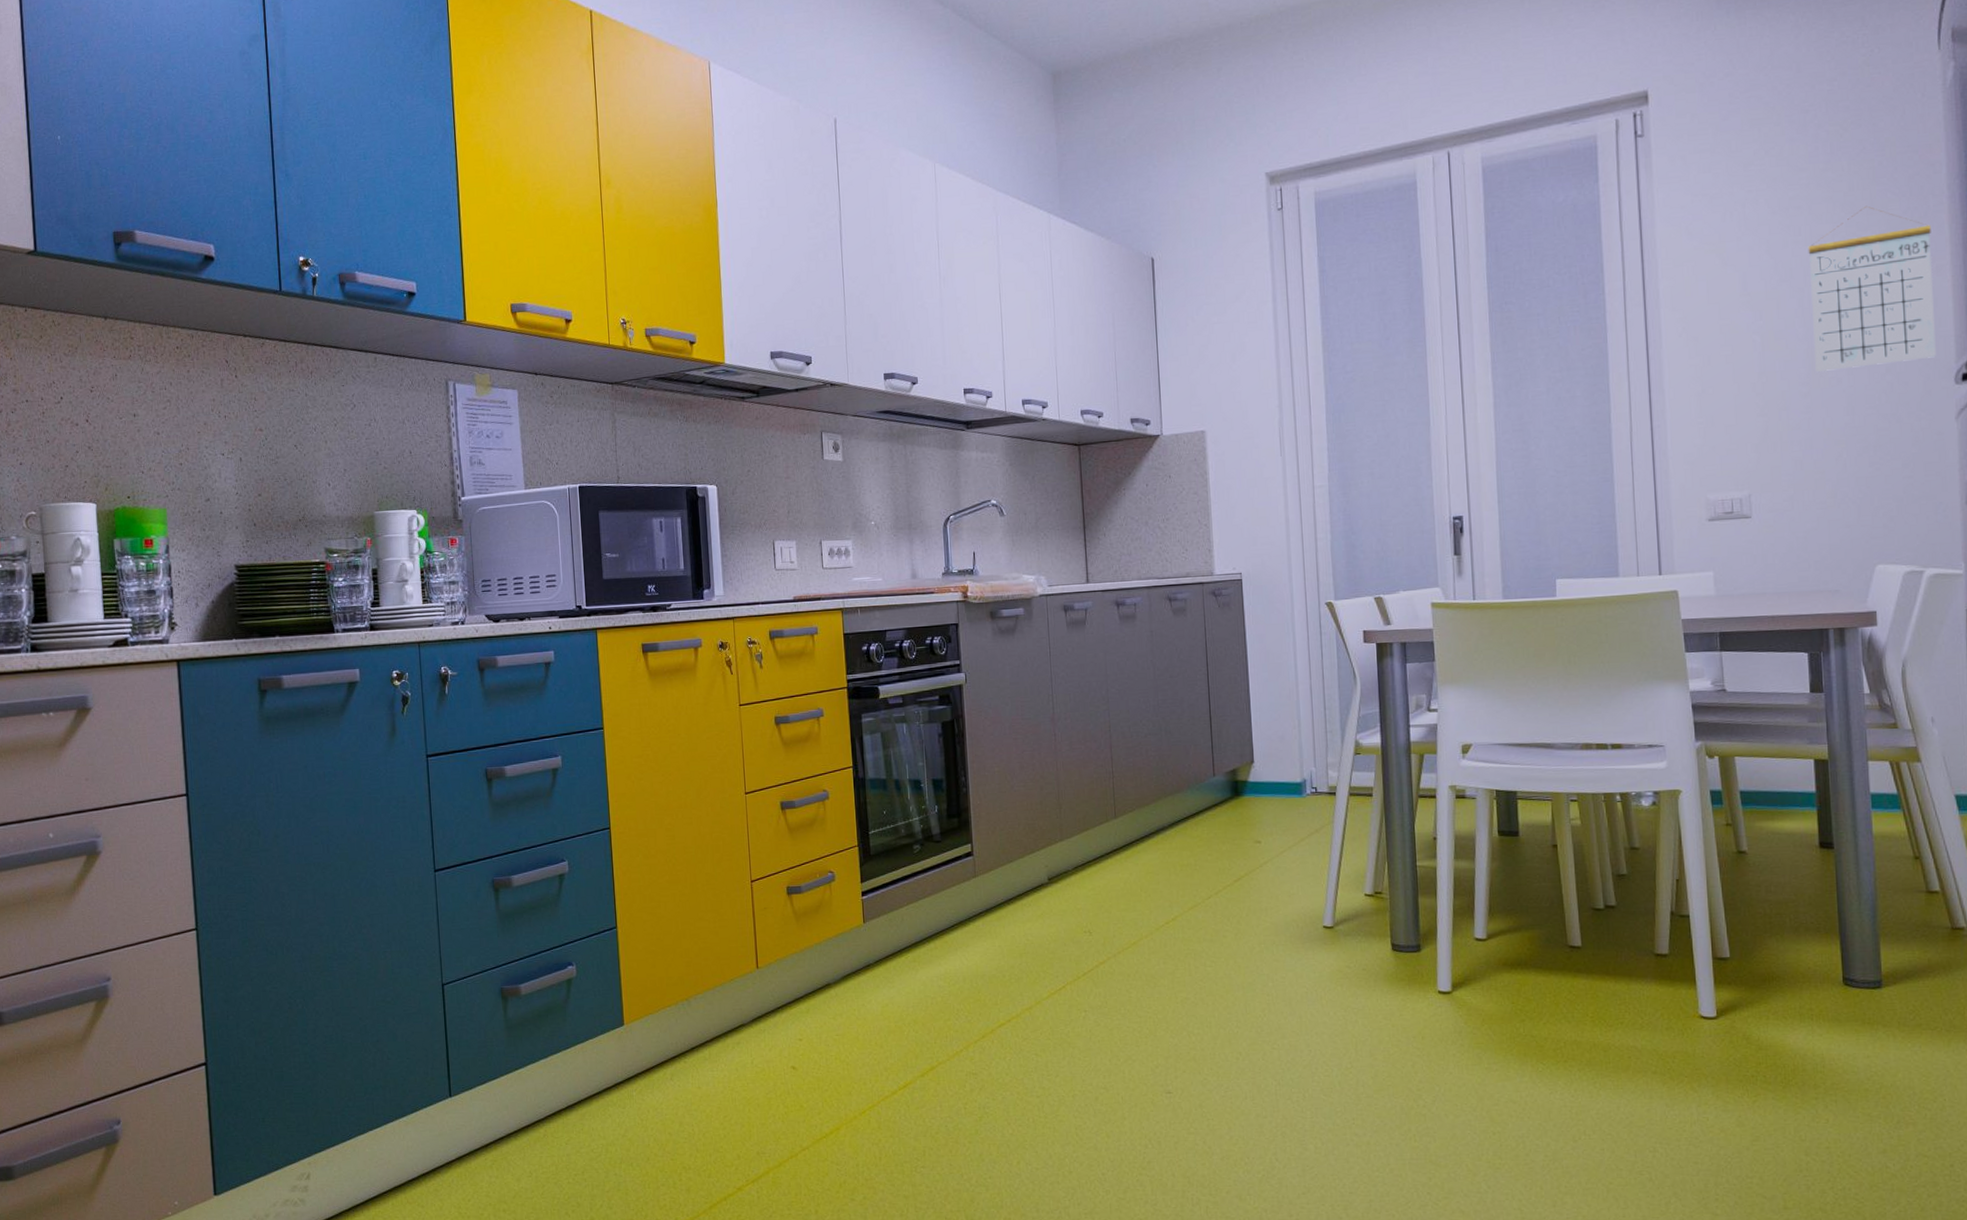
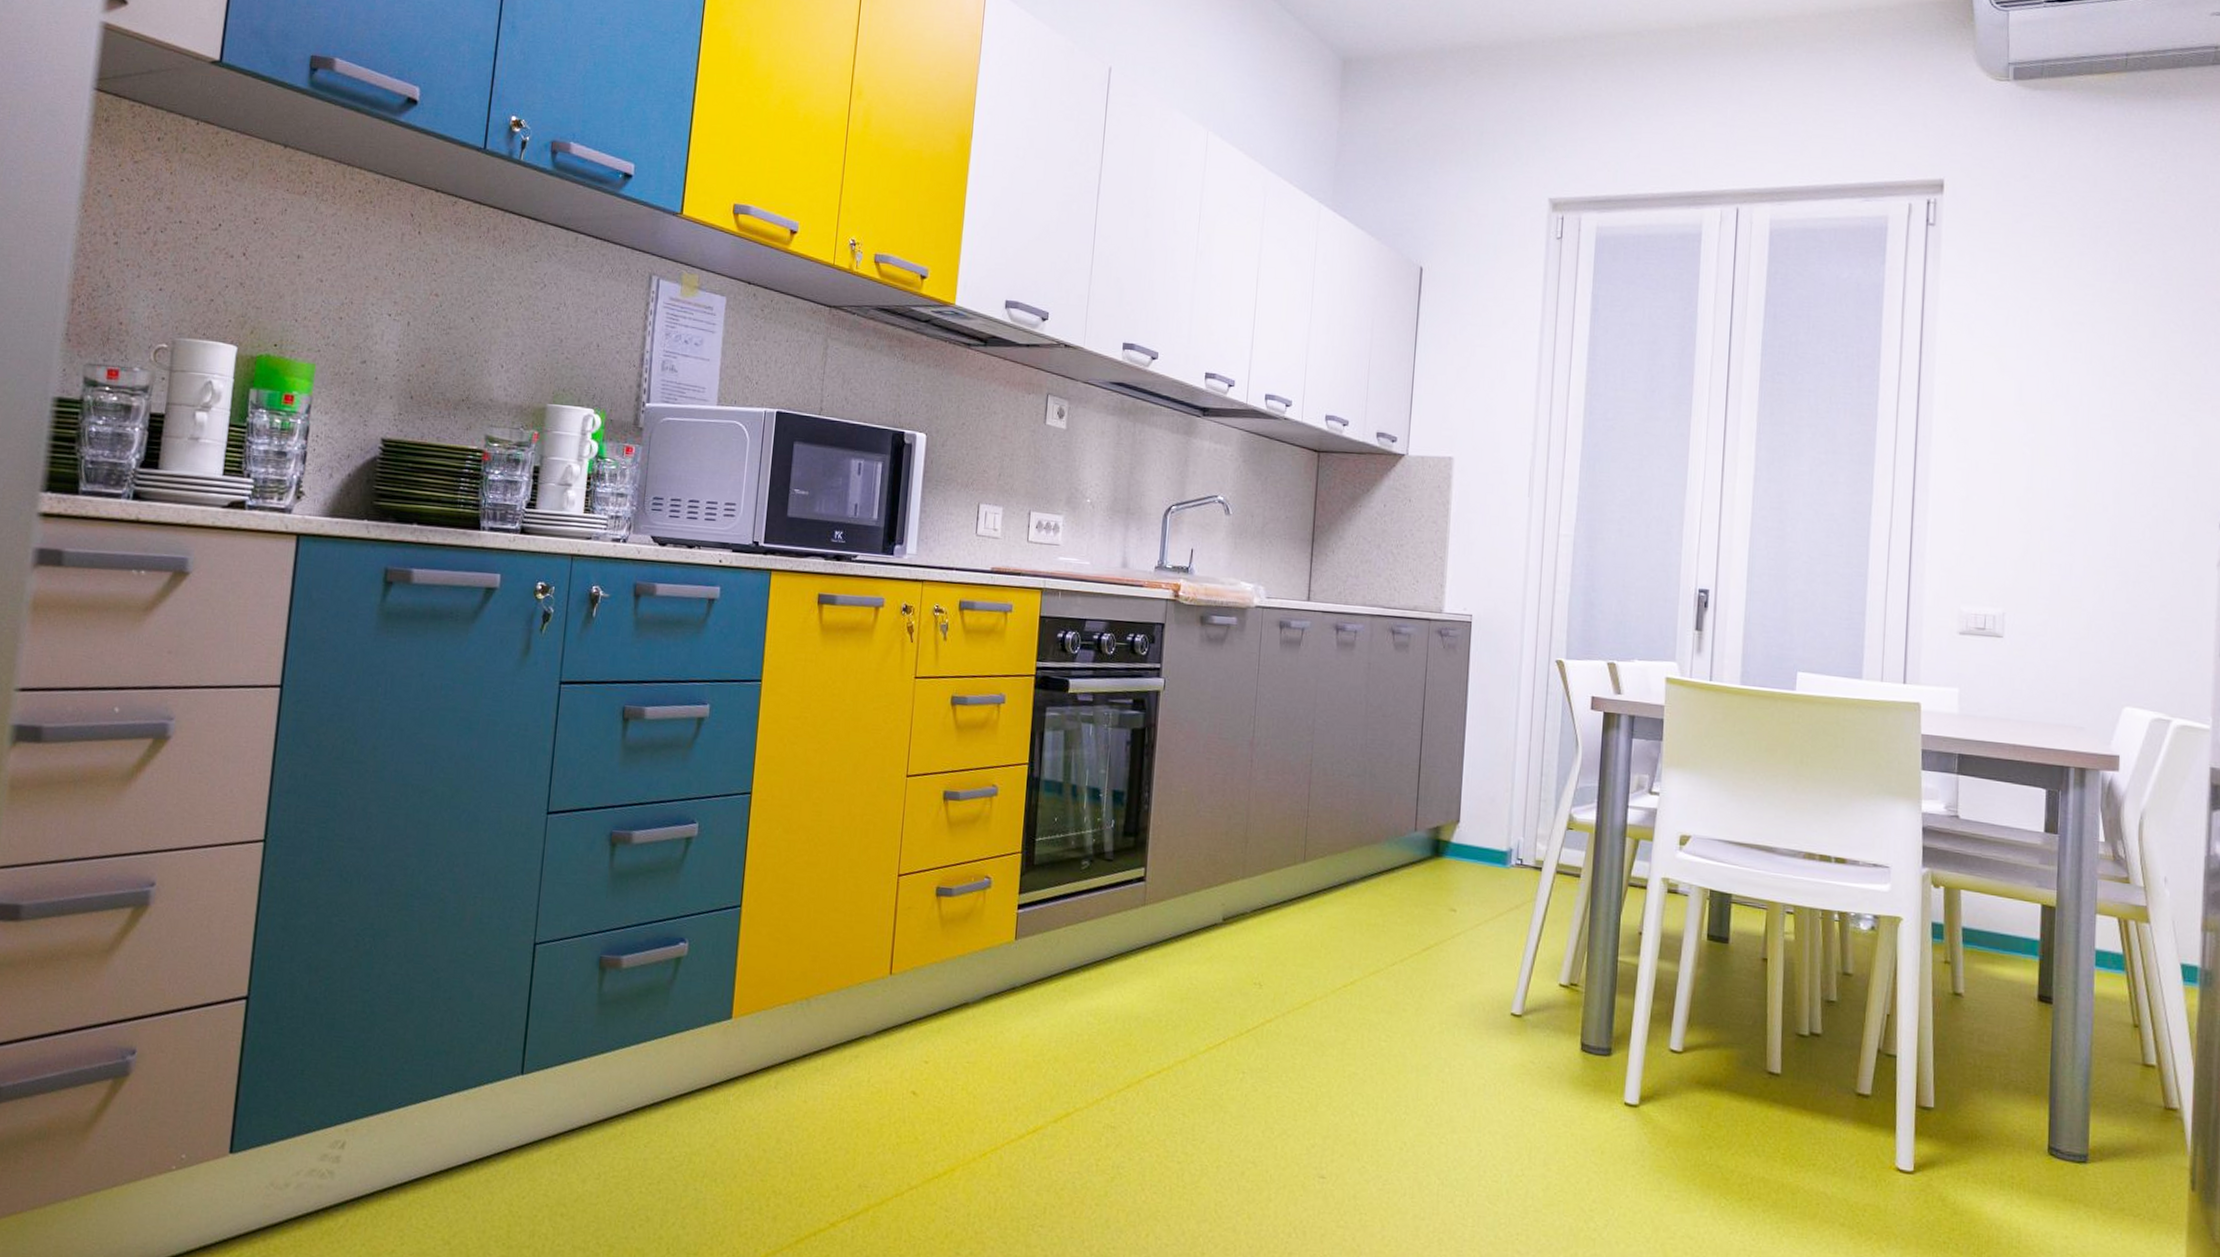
calendar: present [1808,205,1936,372] -> none [2082,333,2210,500]

